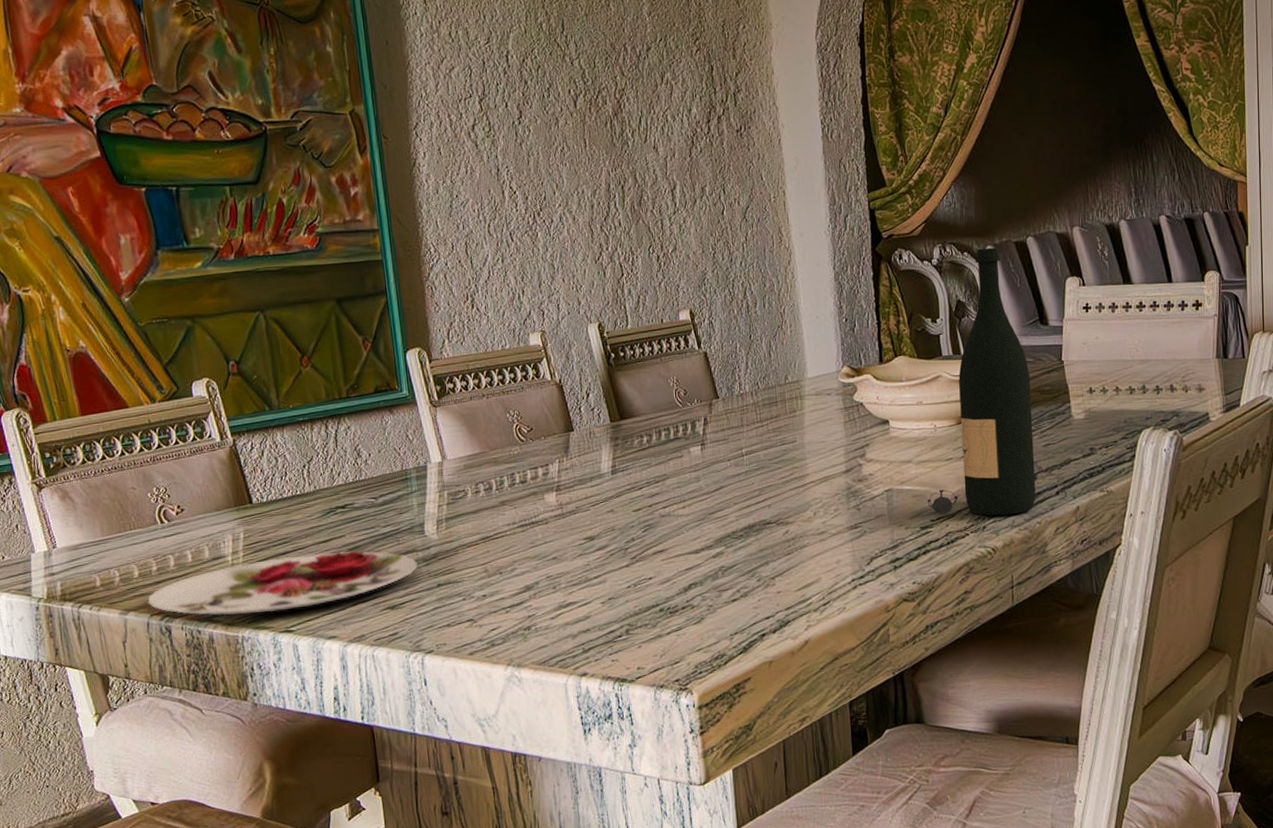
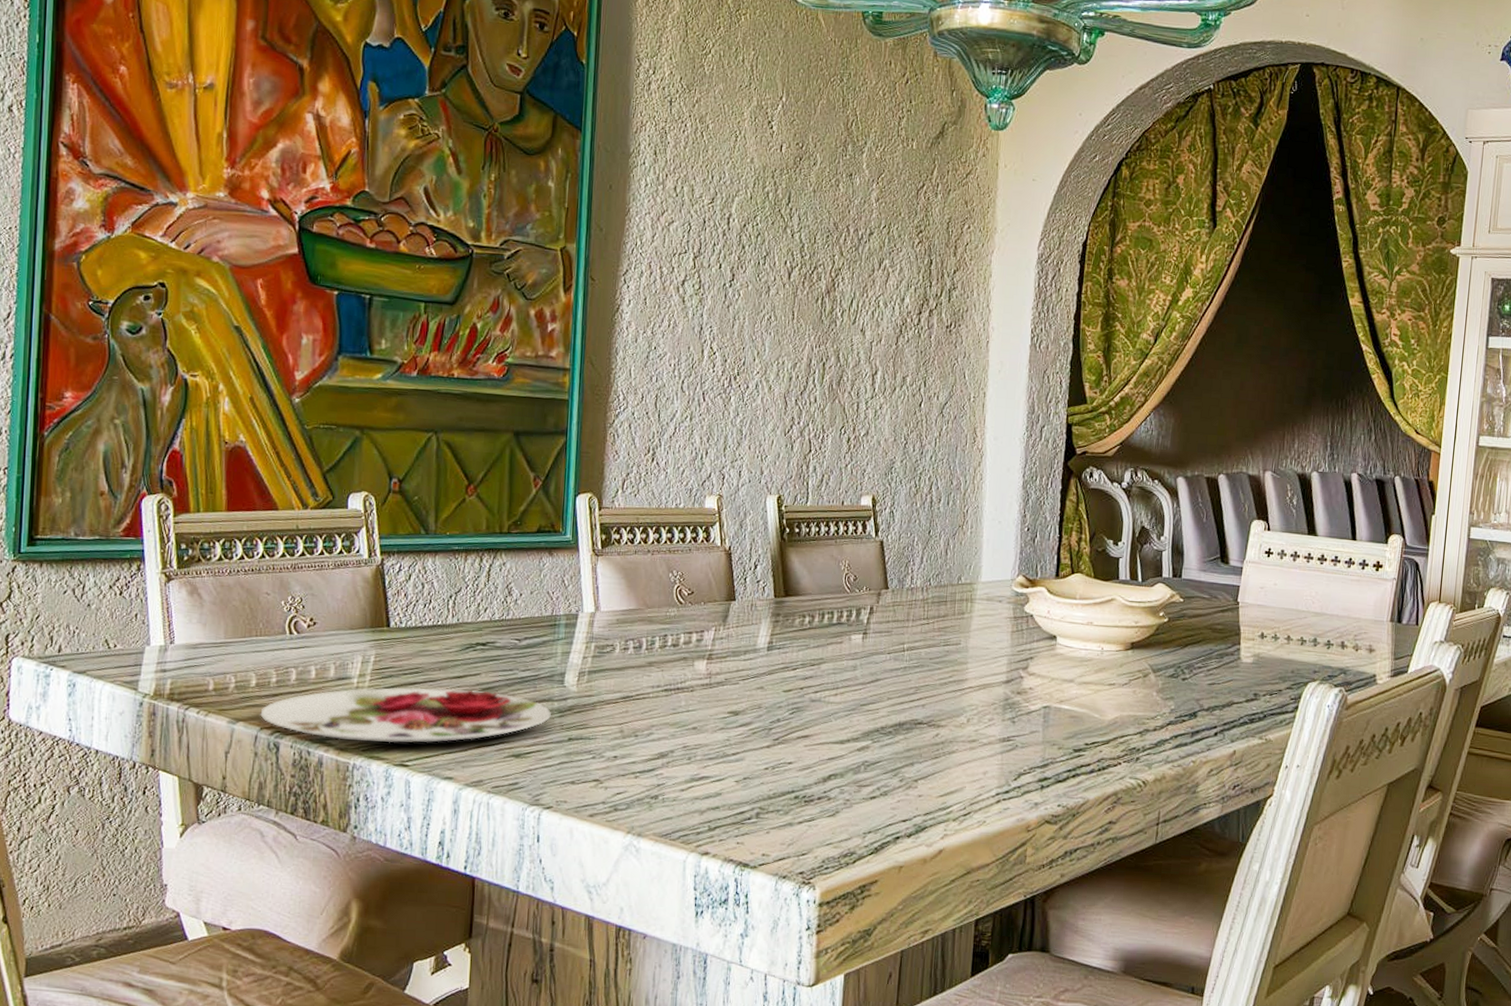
wine bottle: present [927,247,1036,516] -> none [1083,478,1204,750]

